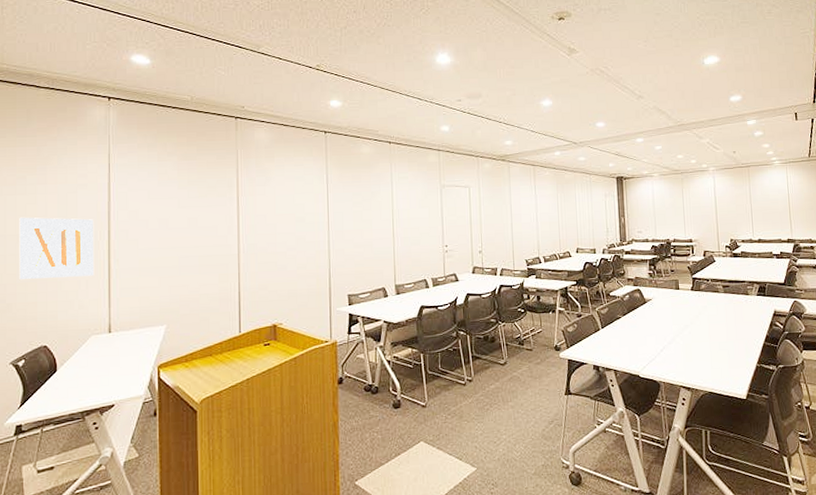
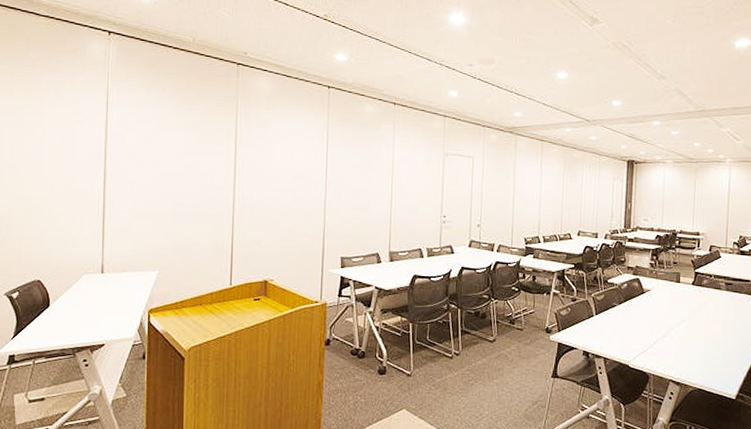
wall art: present [19,217,95,279] -> none [15,149,90,215]

